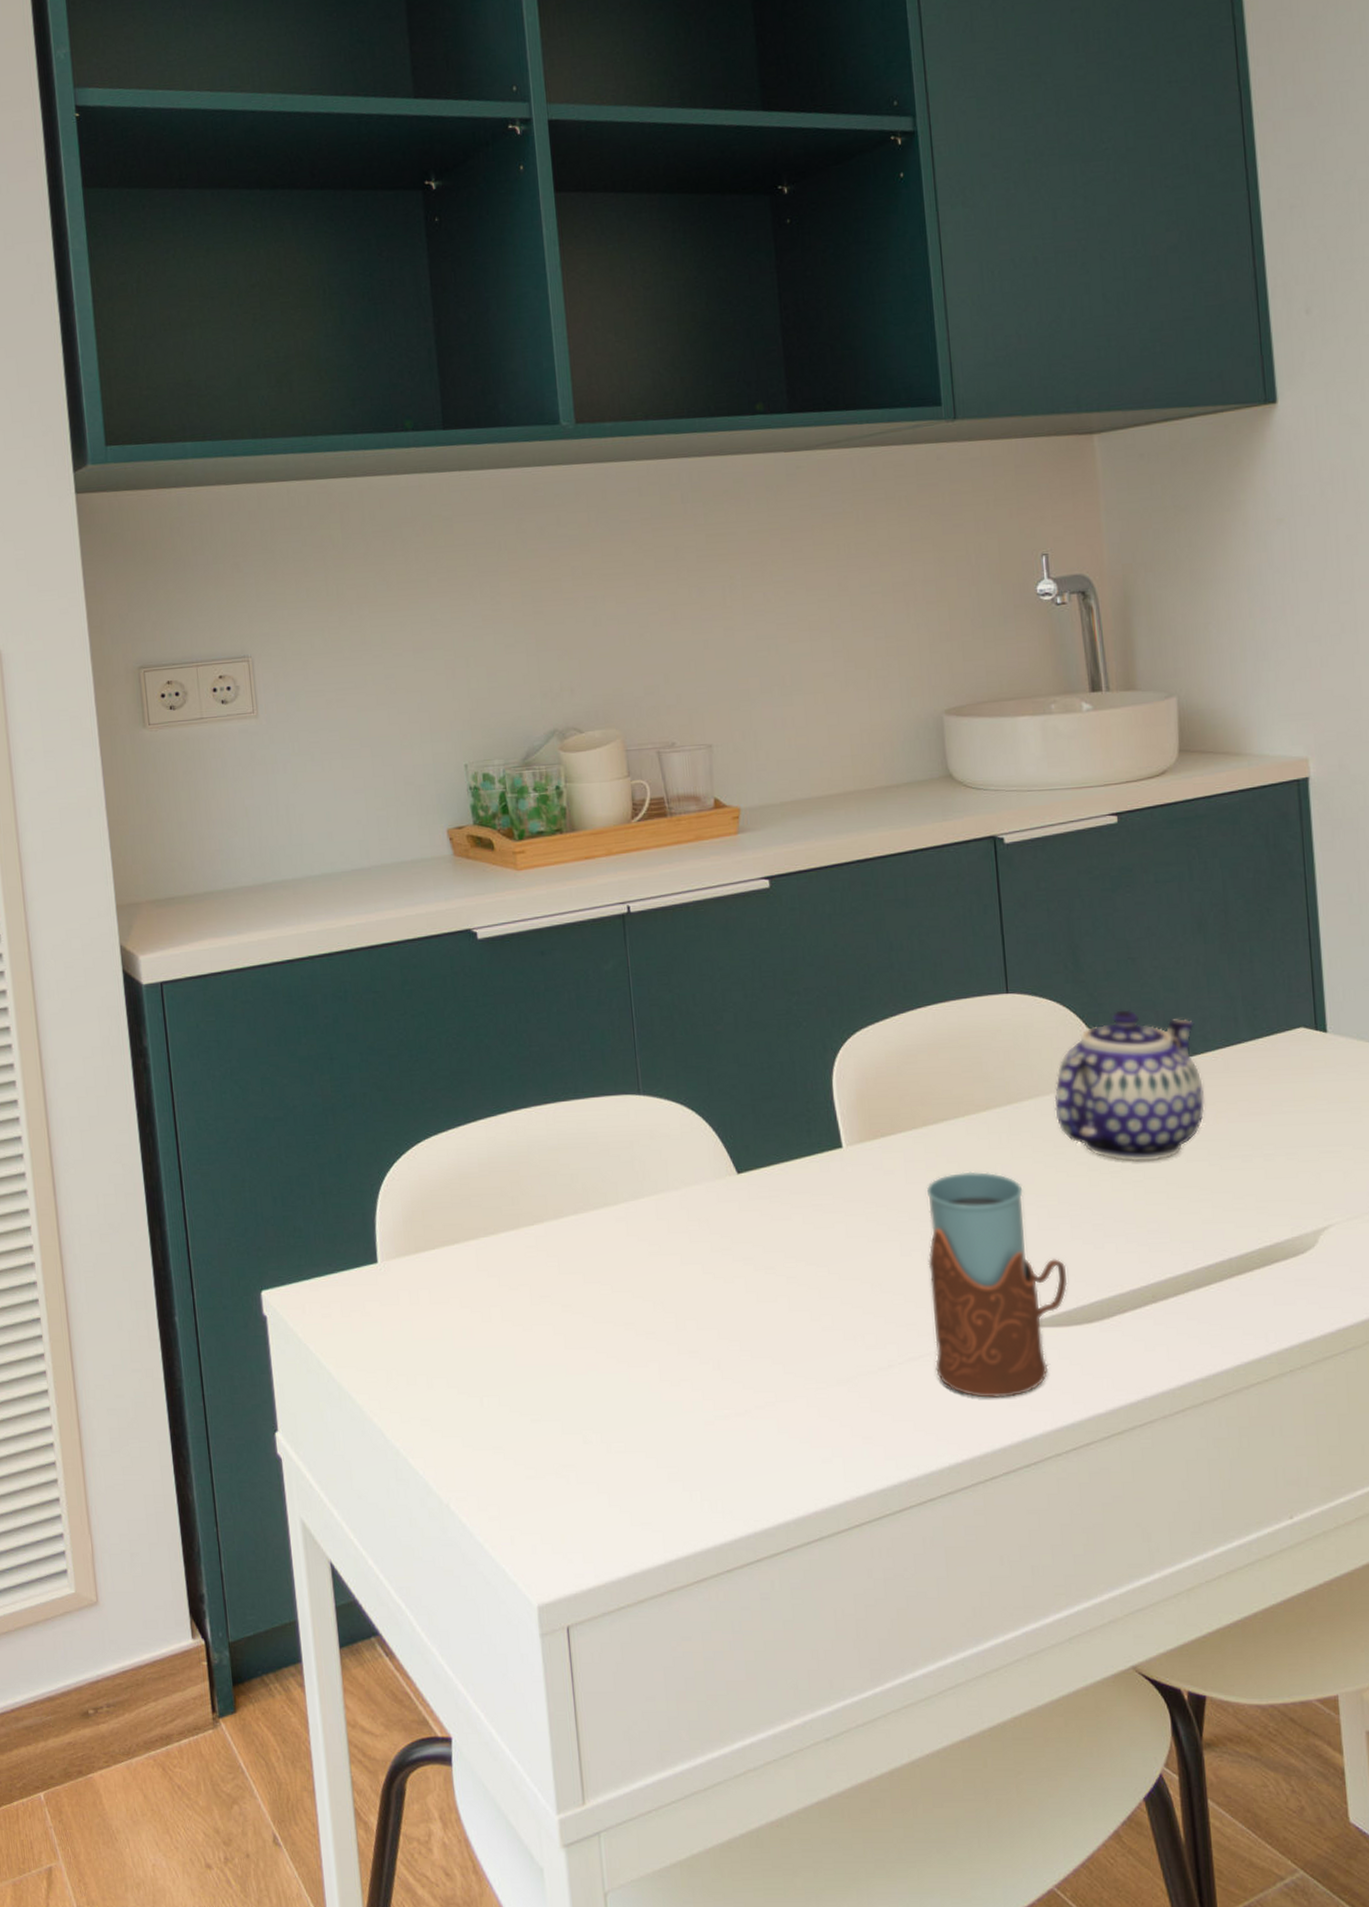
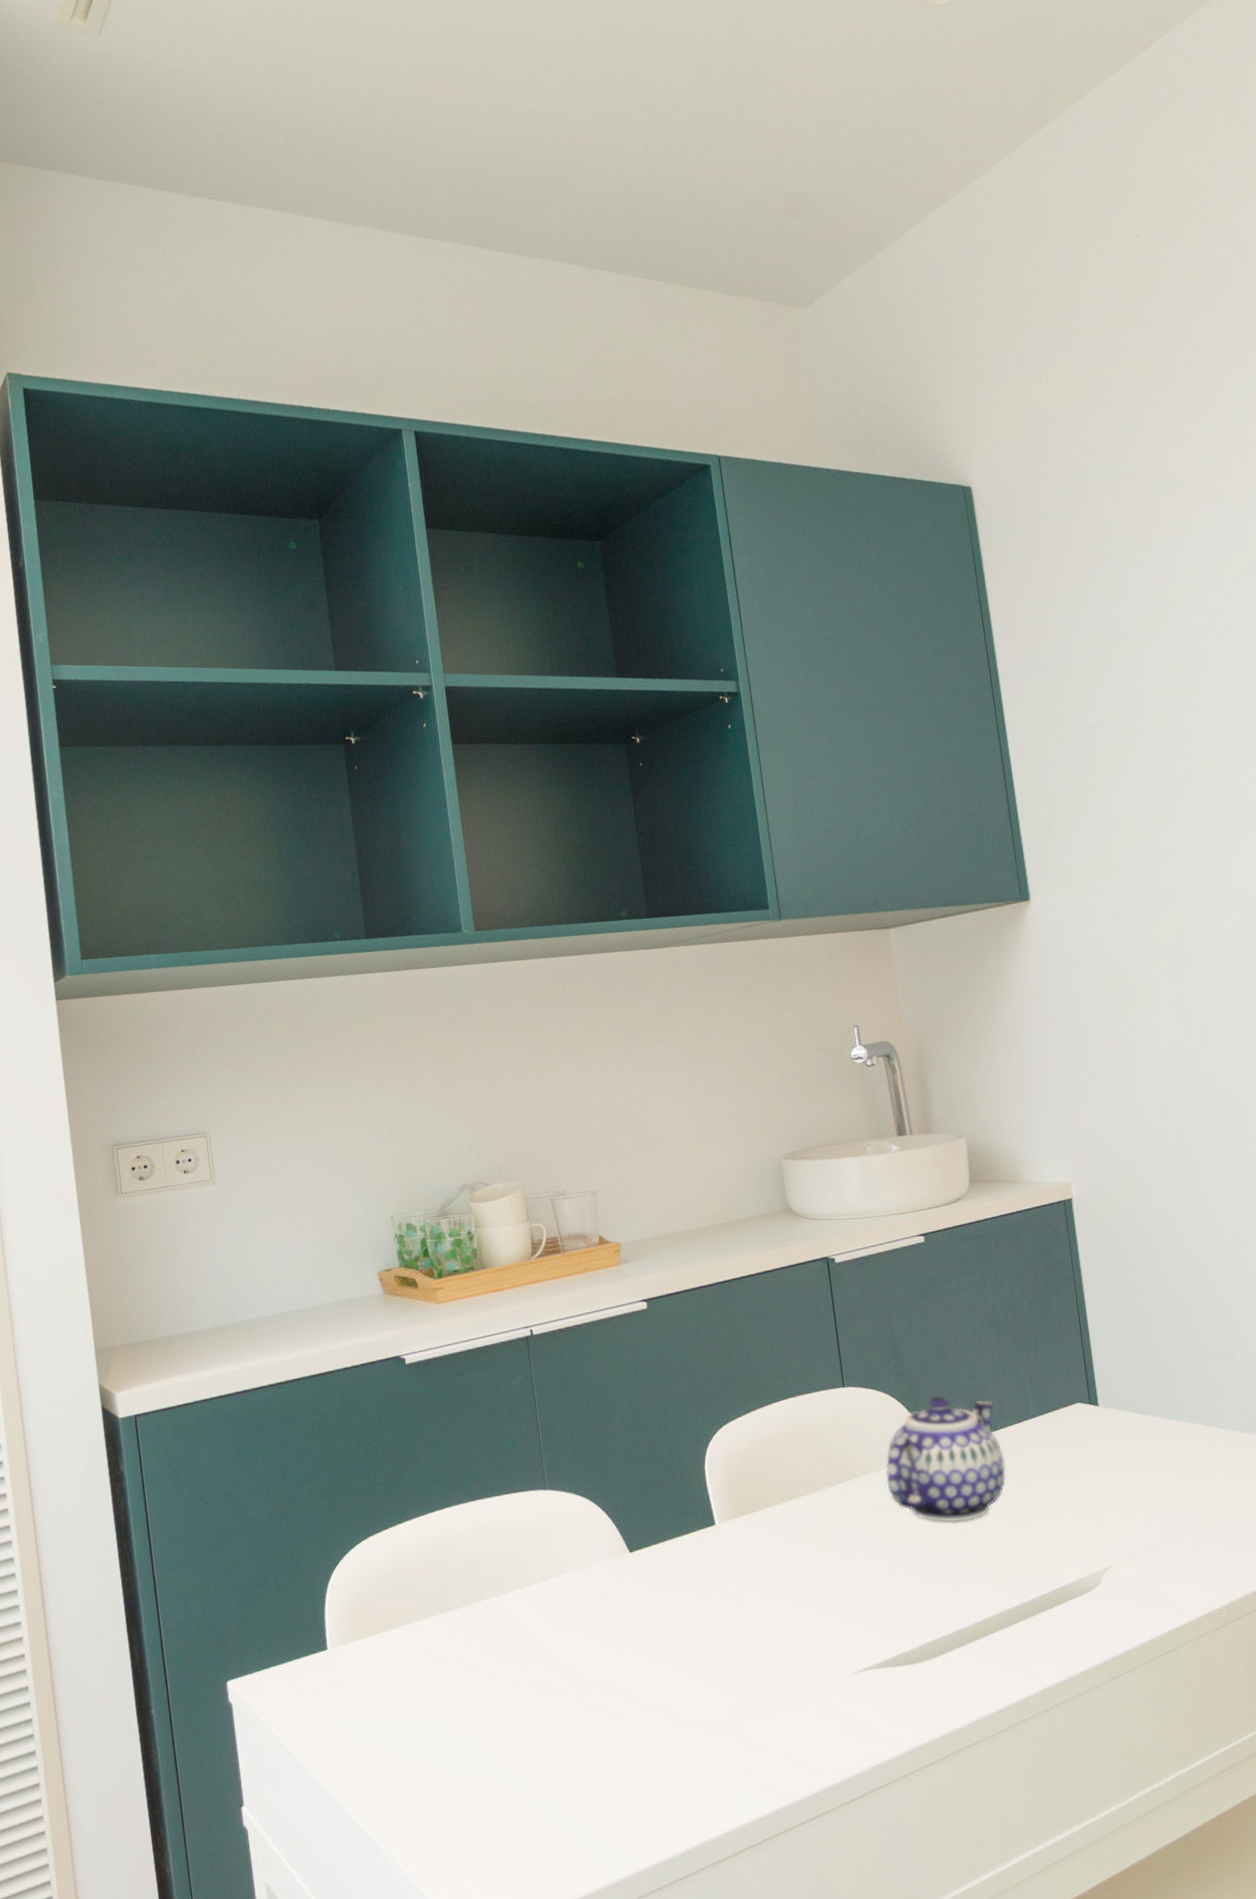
drinking glass: present [926,1171,1068,1398] -> none [785,1538,904,1732]

